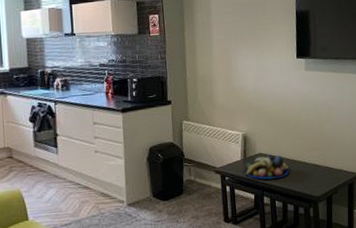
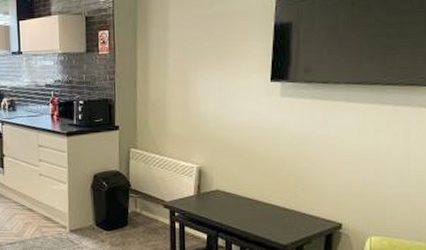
fruit bowl: present [244,155,290,180] -> none [197,192,252,220]

